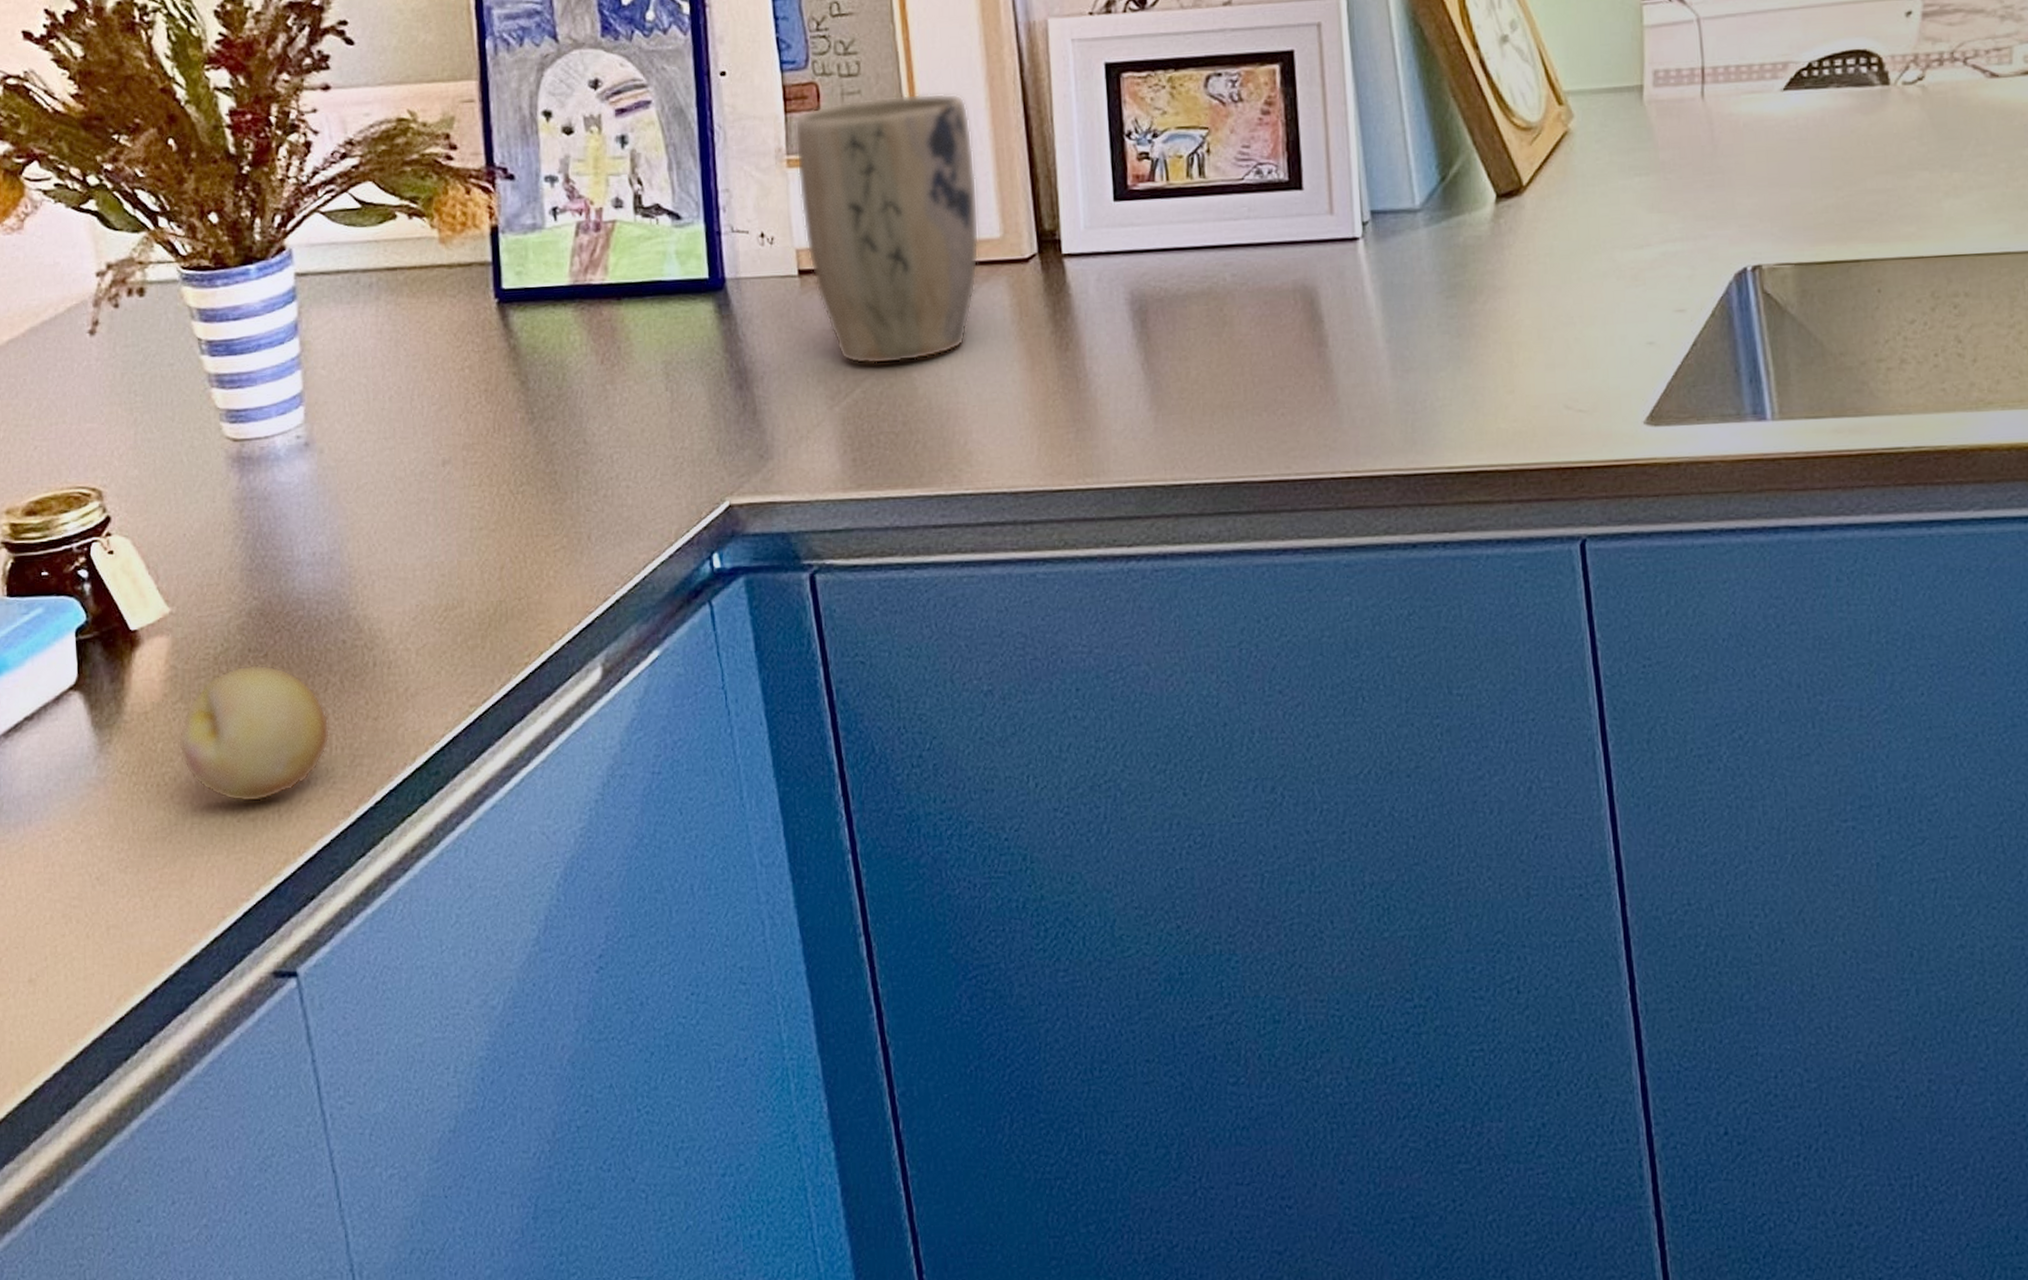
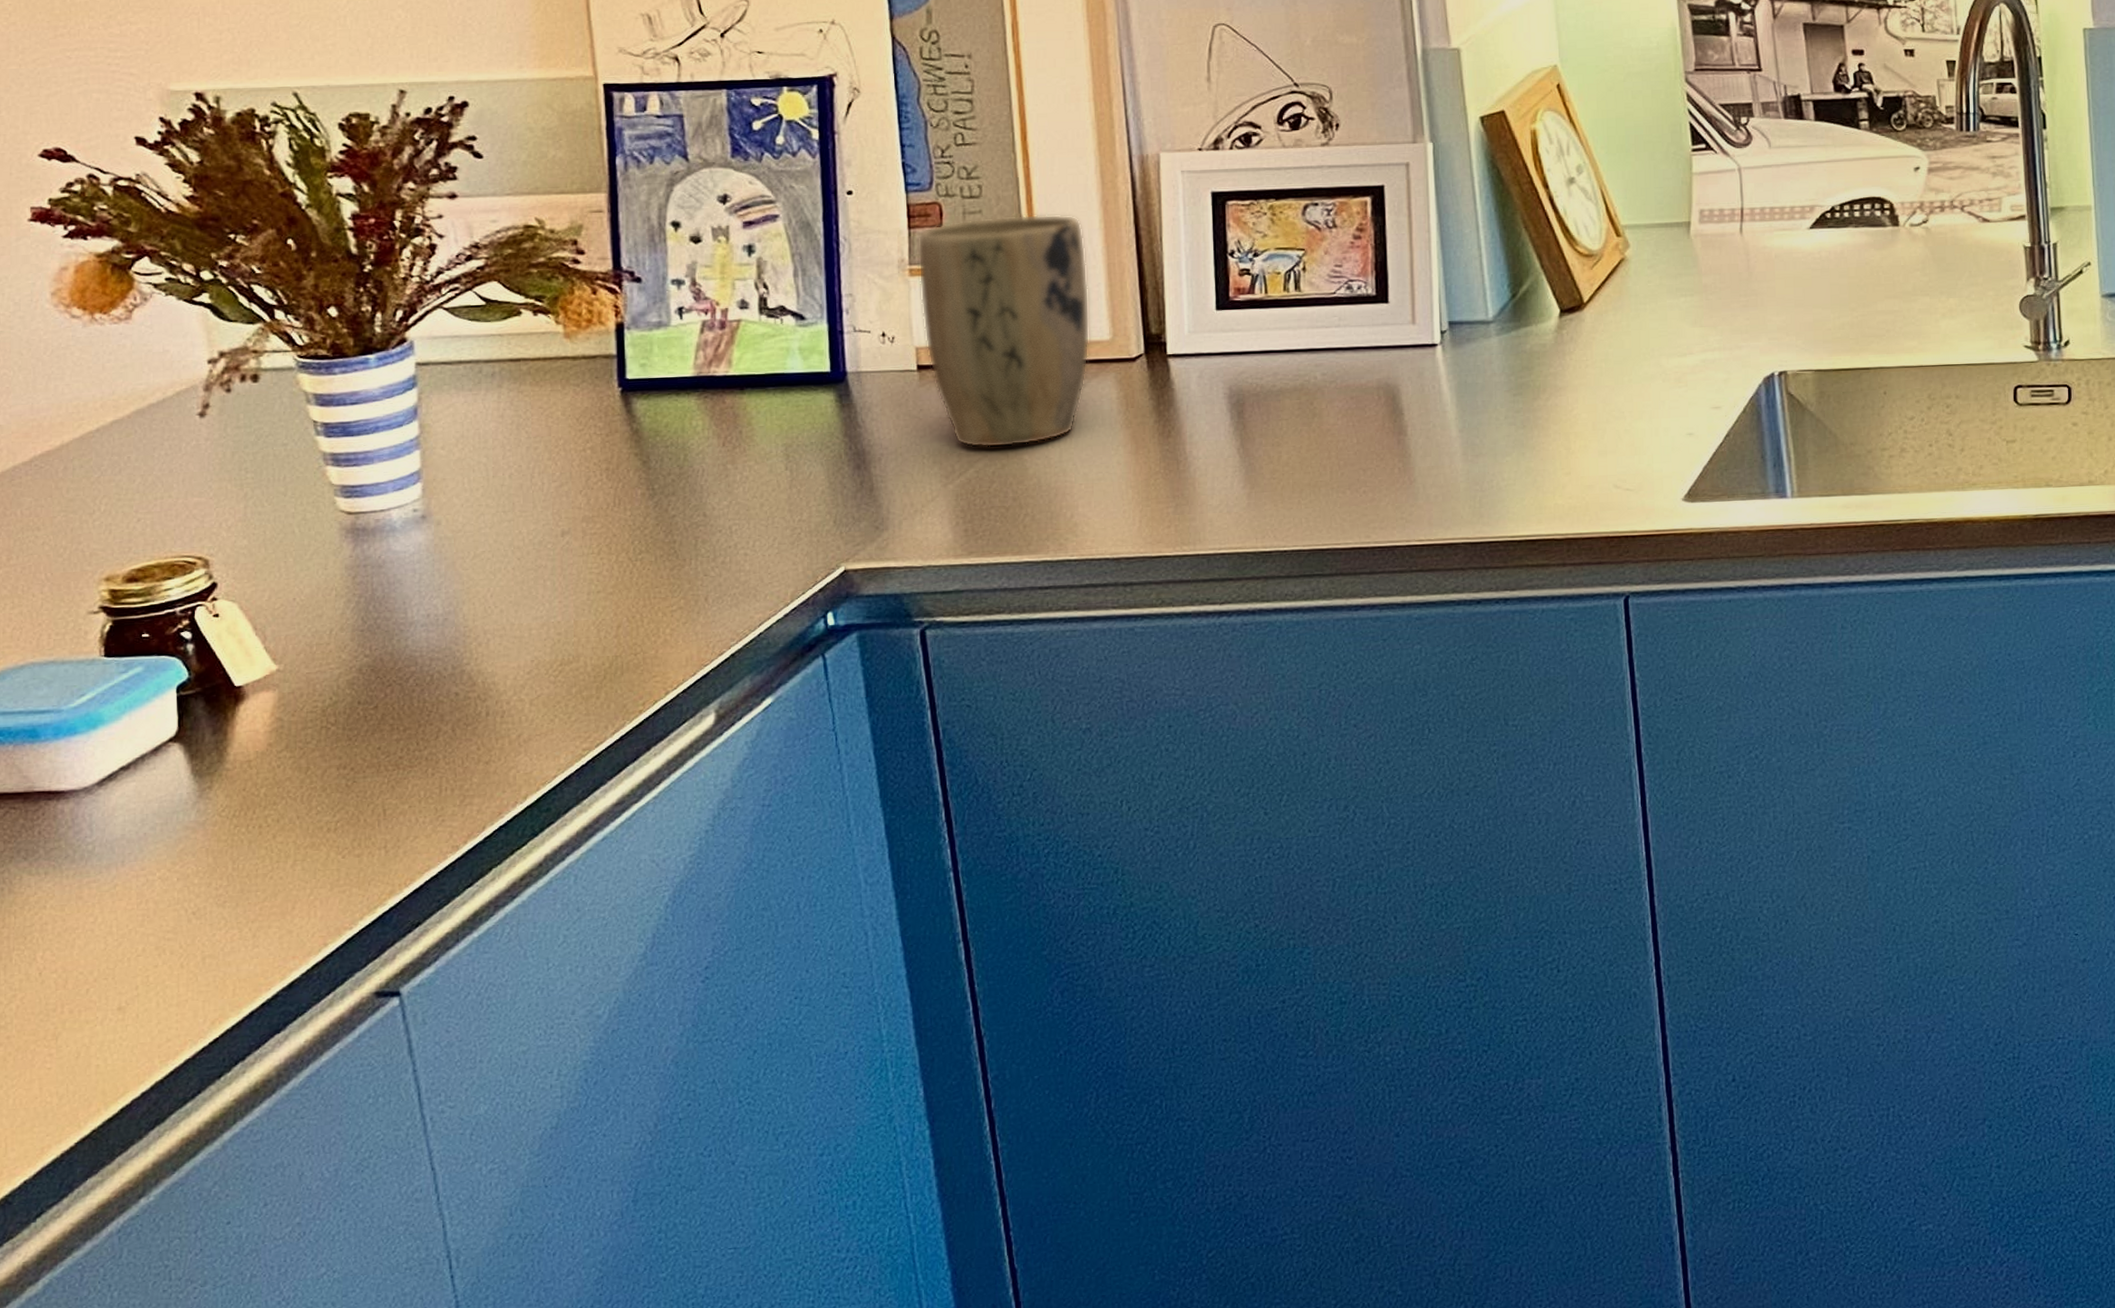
fruit: present [178,664,331,803] -> none [282,715,441,841]

